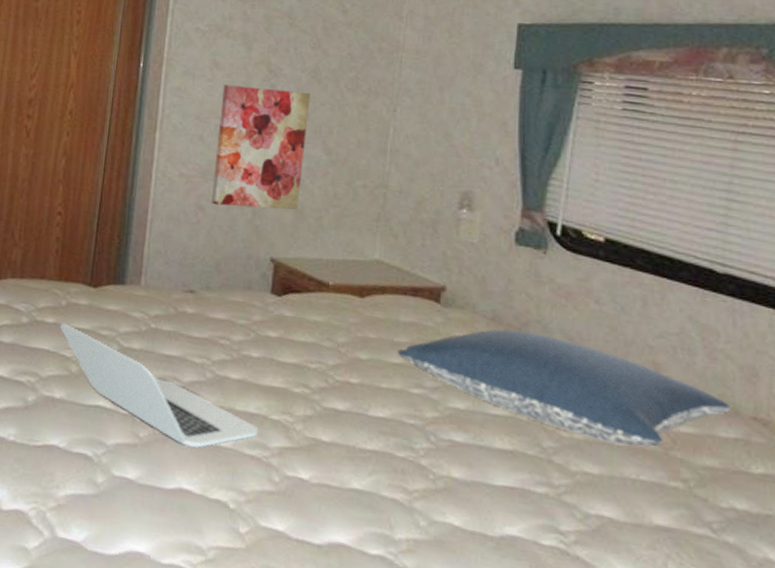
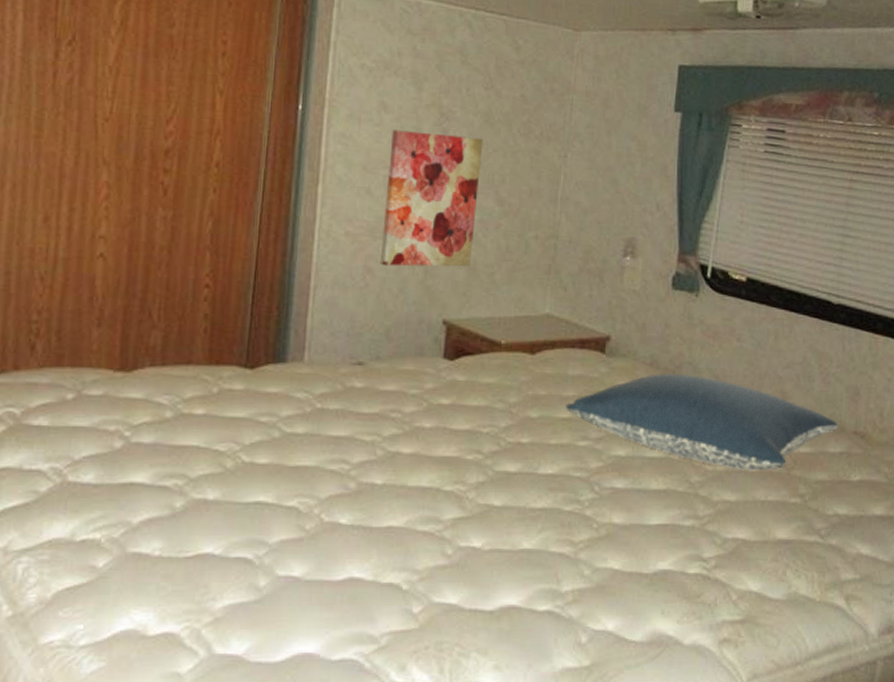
laptop: present [59,322,259,448] -> none [211,412,432,532]

